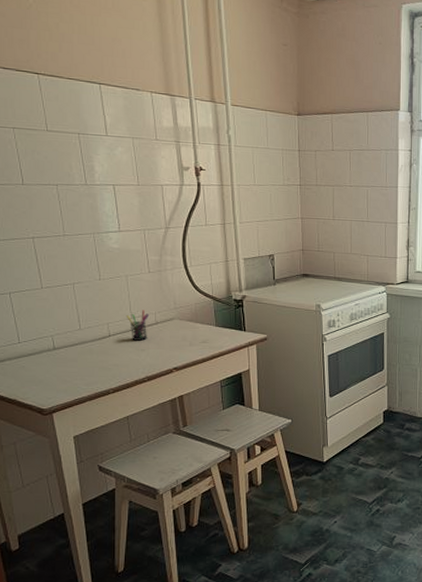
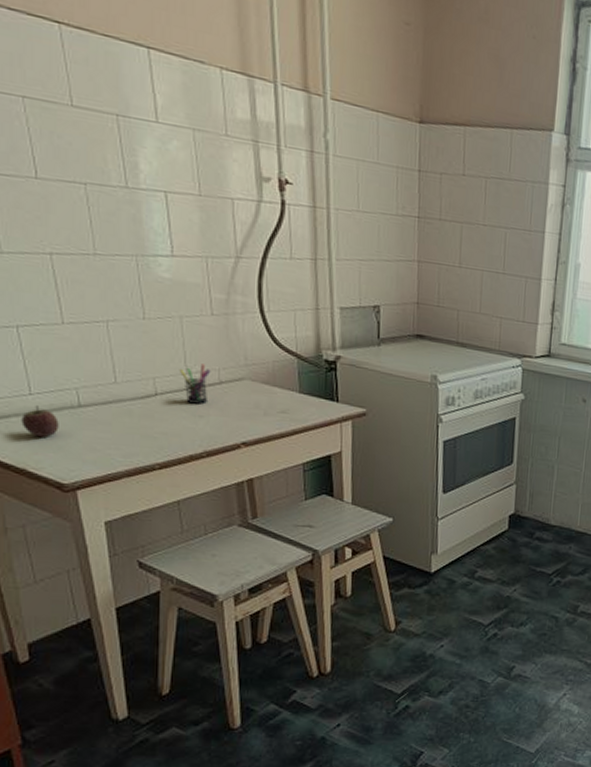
apple: none [13,351,40,374] -> present [21,405,59,437]

